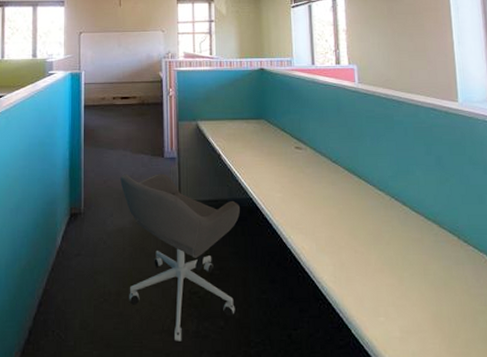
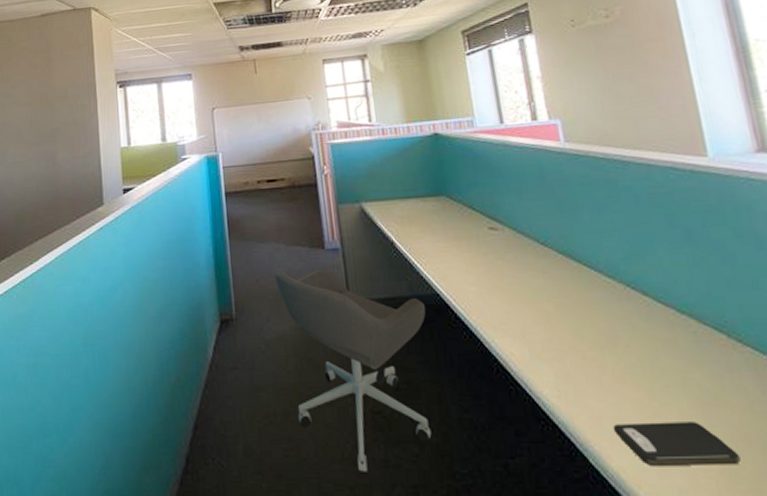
phone: none [371,302,457,336] -> present [612,422,741,467]

